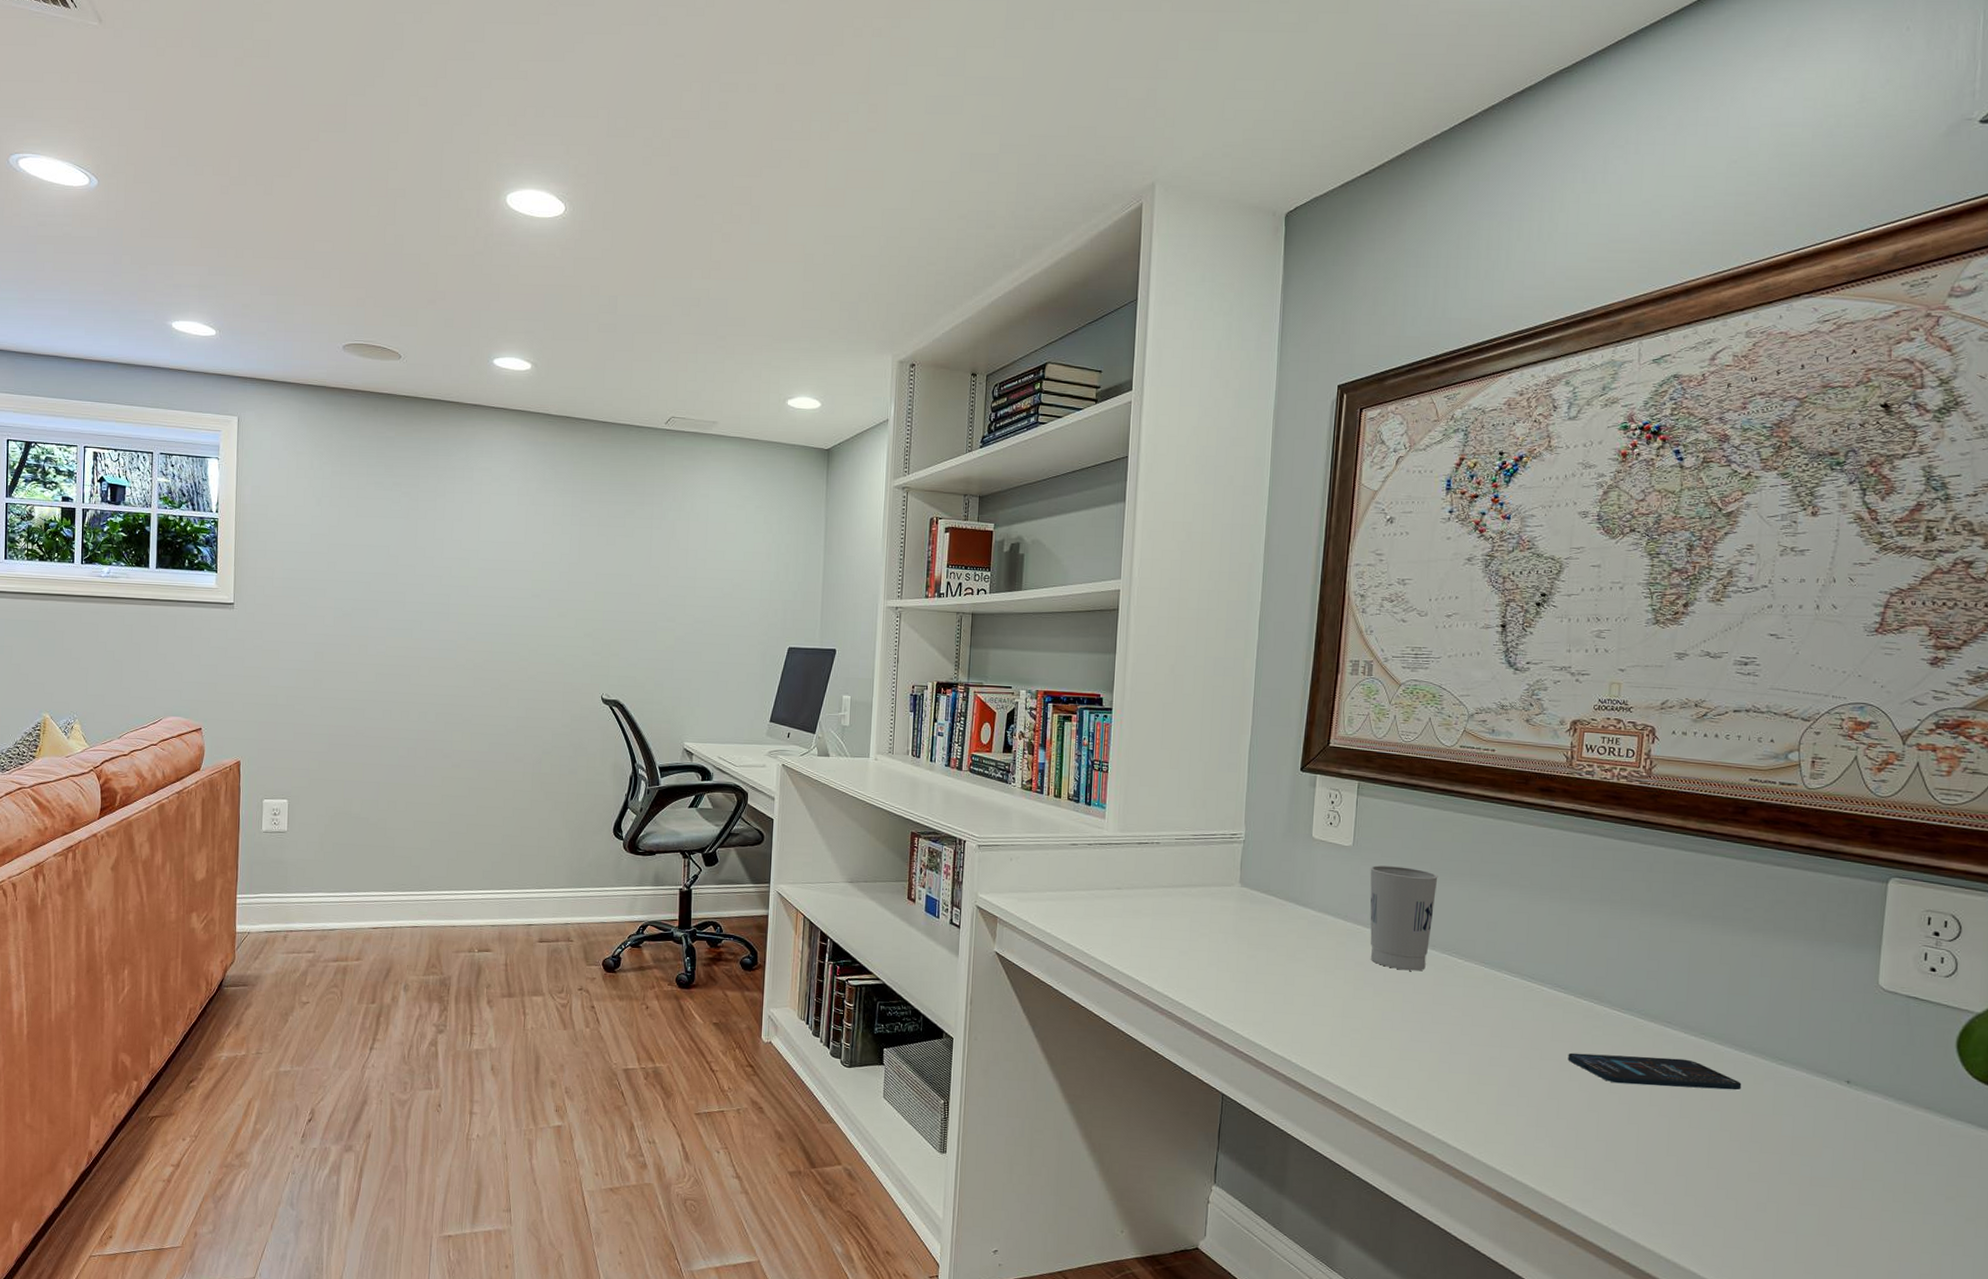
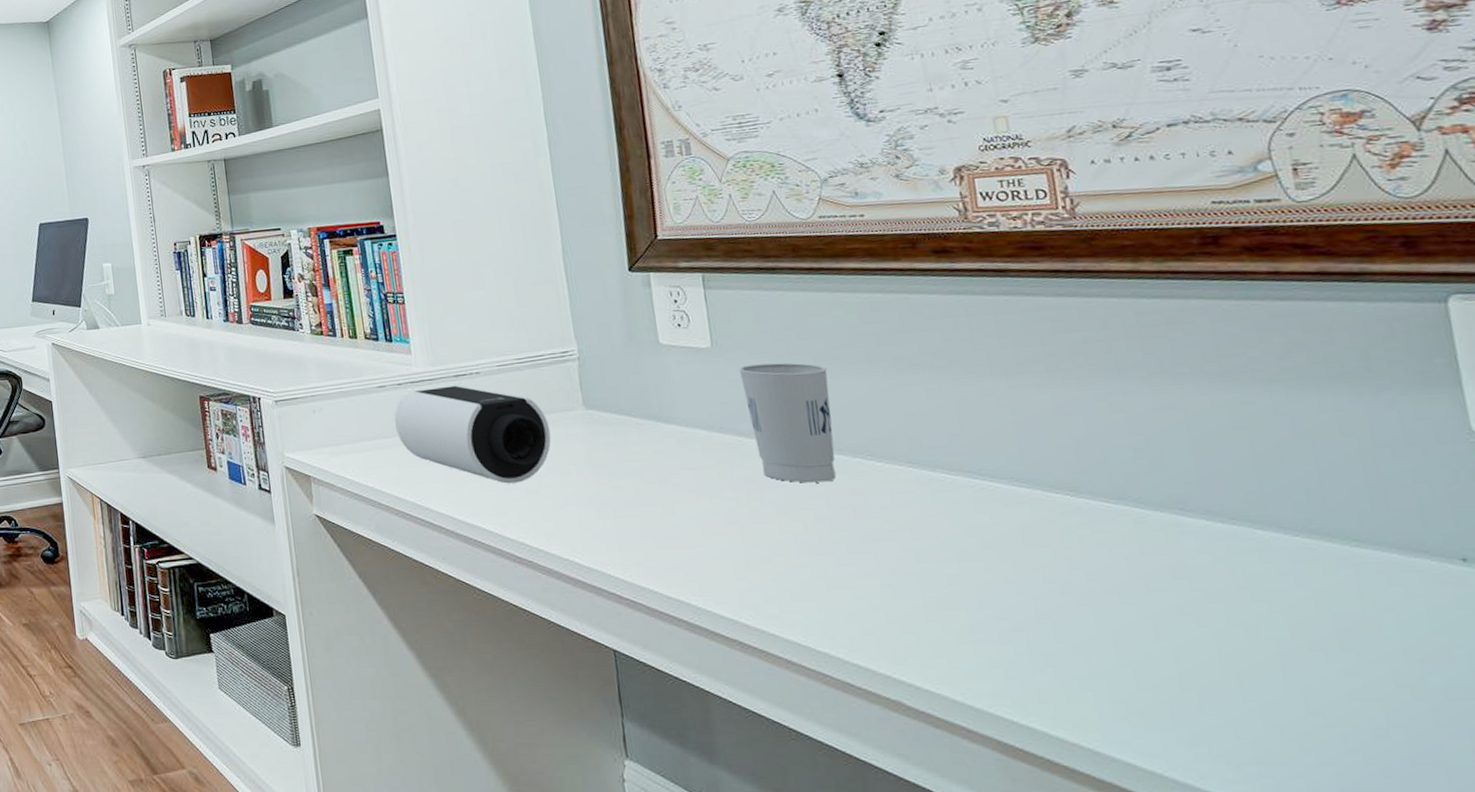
speaker: none [1079,851,1209,944] -> present [394,385,552,484]
smartphone: present [1568,1052,1742,1091] -> none [1051,552,1308,592]

